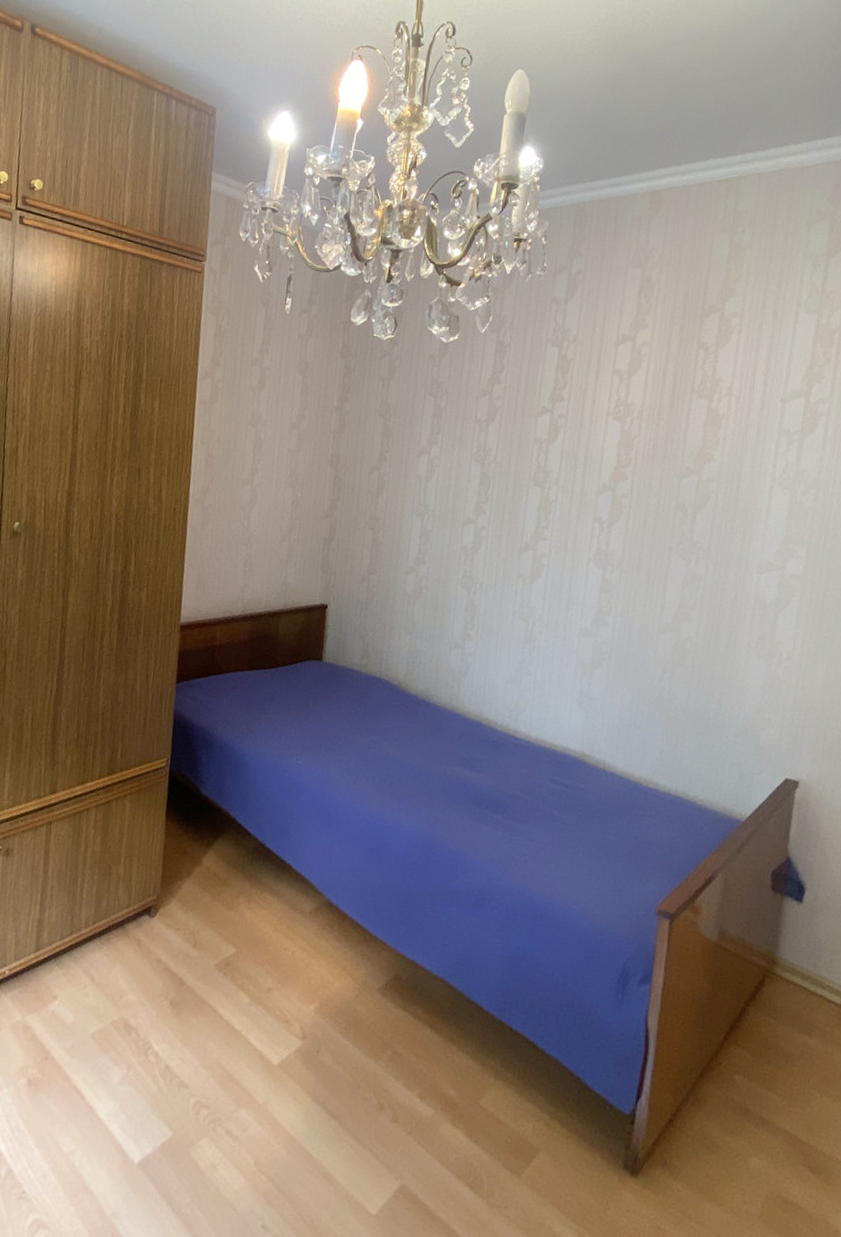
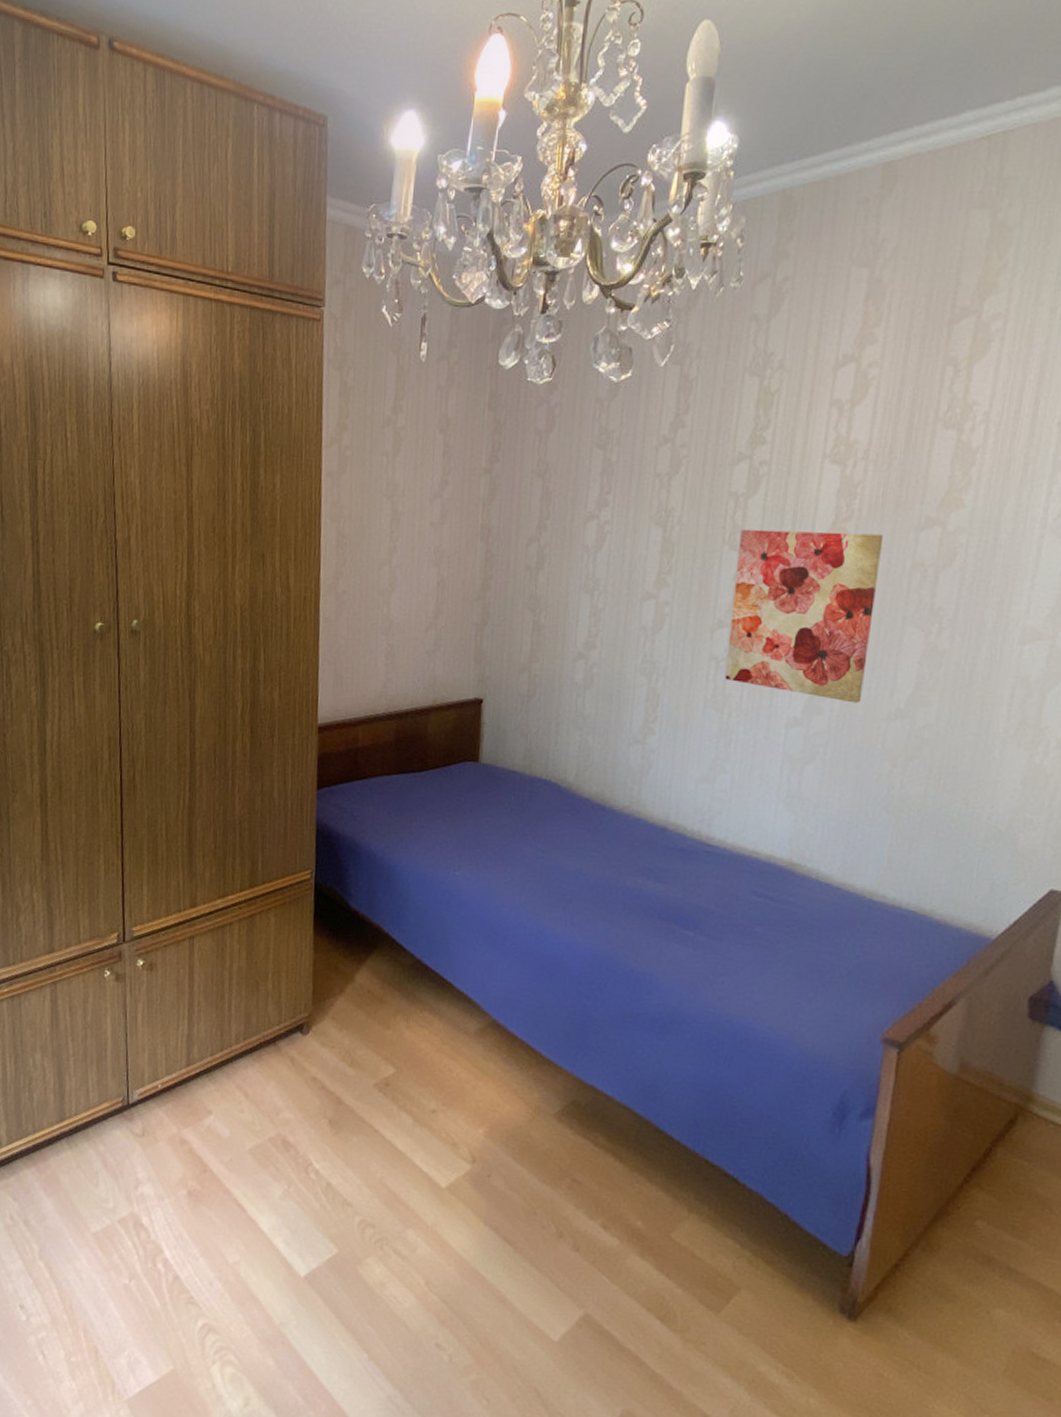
wall art: none [530,469,654,618] -> present [725,529,884,703]

